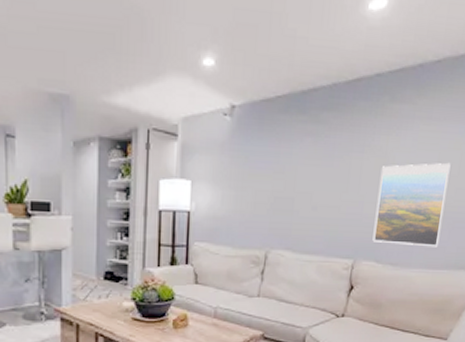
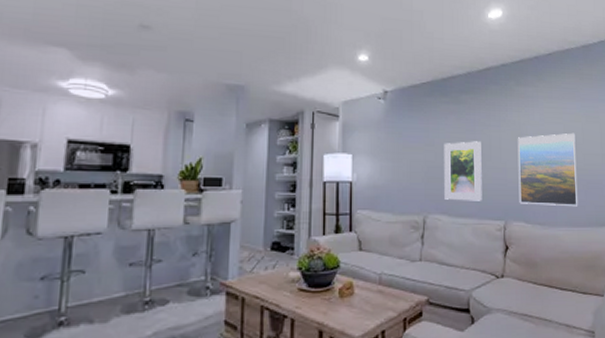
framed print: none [290,169,339,237] -> present [444,141,482,201]

